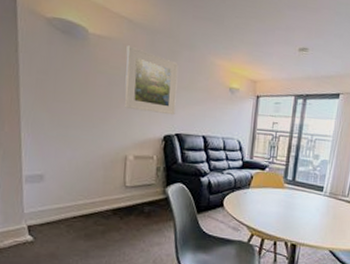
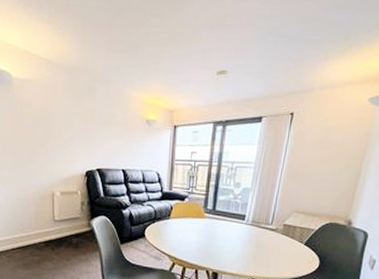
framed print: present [125,45,179,116] -> none [47,86,96,151]

